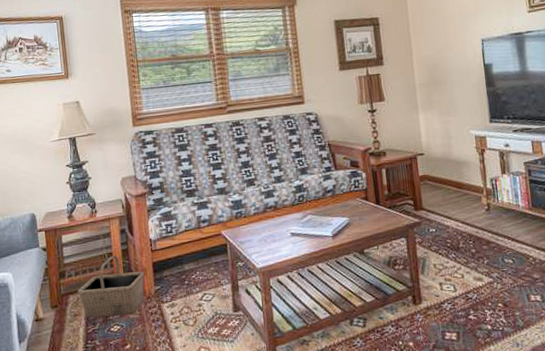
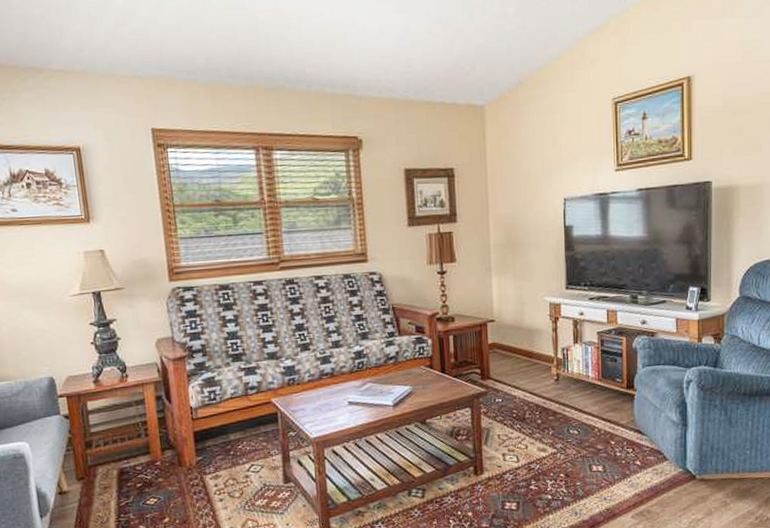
basket: present [78,255,145,318] -> none [107,424,185,491]

